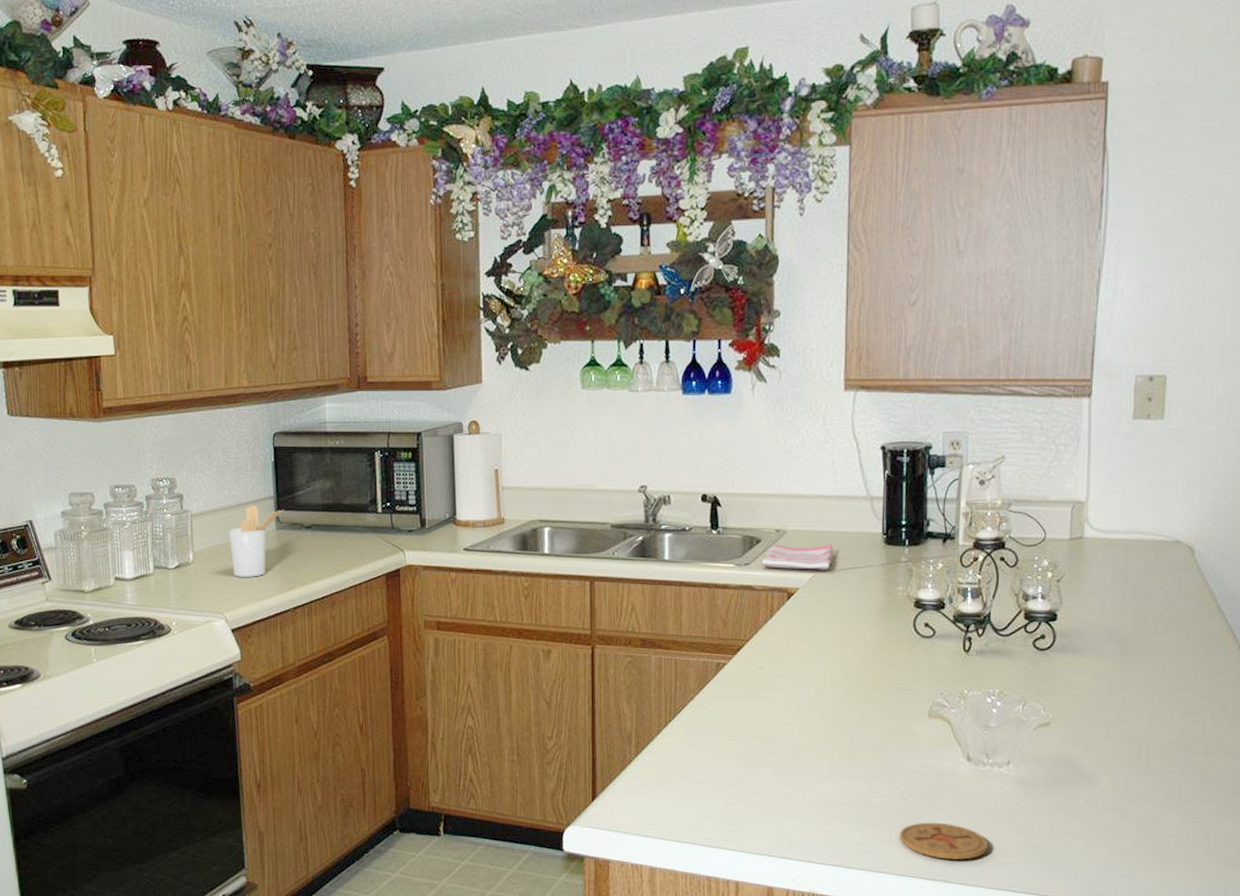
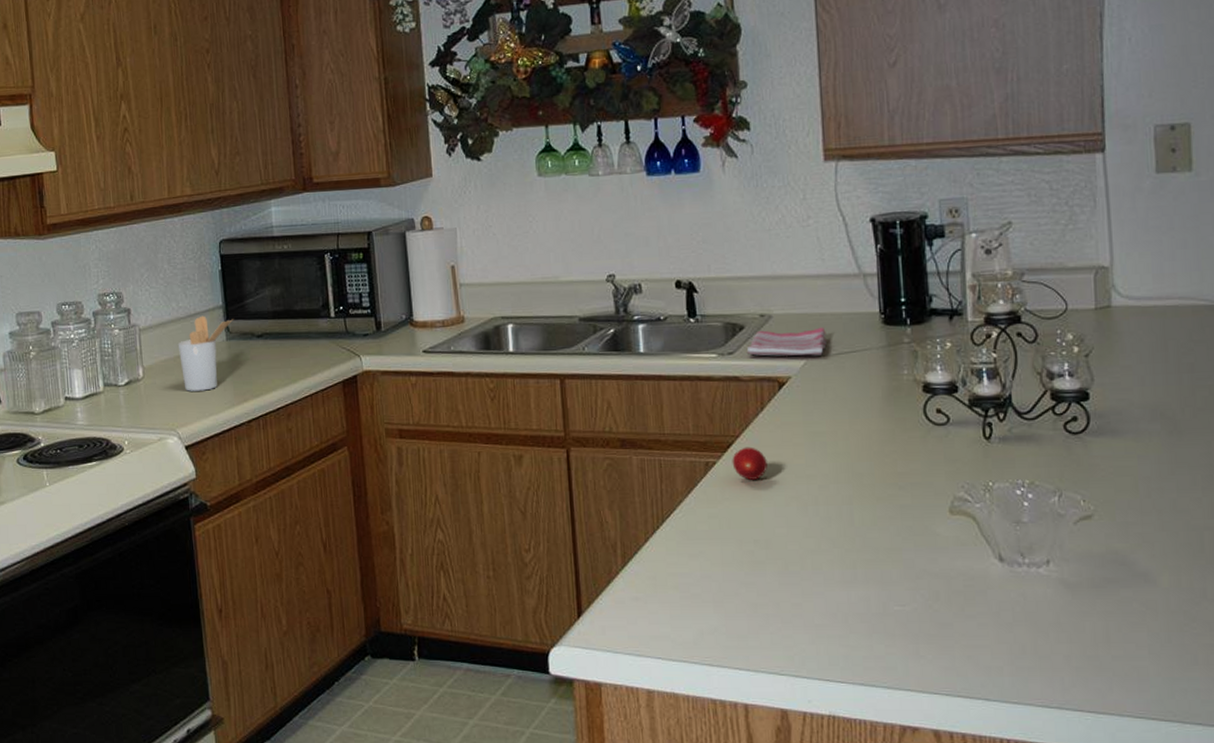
fruit: none [741,650,772,681] -> present [732,446,767,480]
coaster: present [900,822,988,860] -> none [928,632,1033,674]

